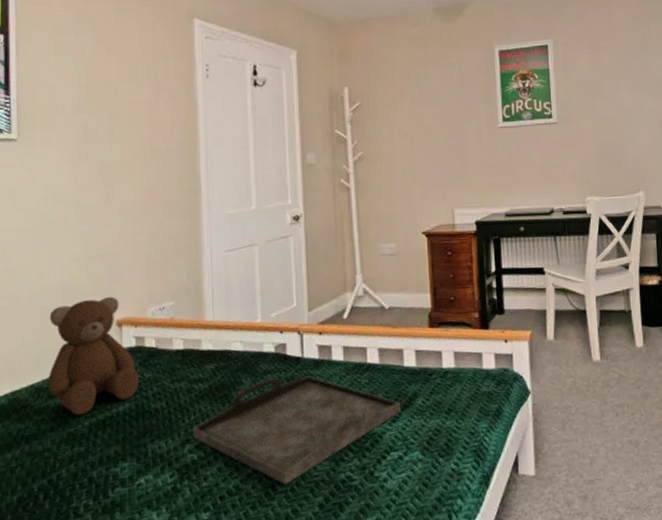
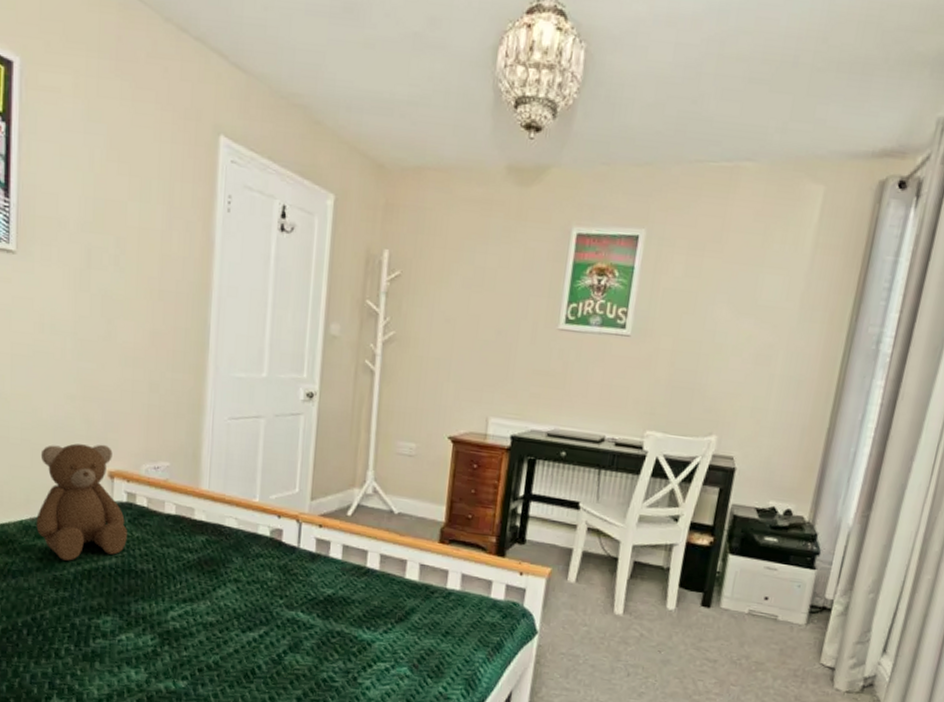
serving tray: present [193,376,402,485] -> none [177,563,397,671]

